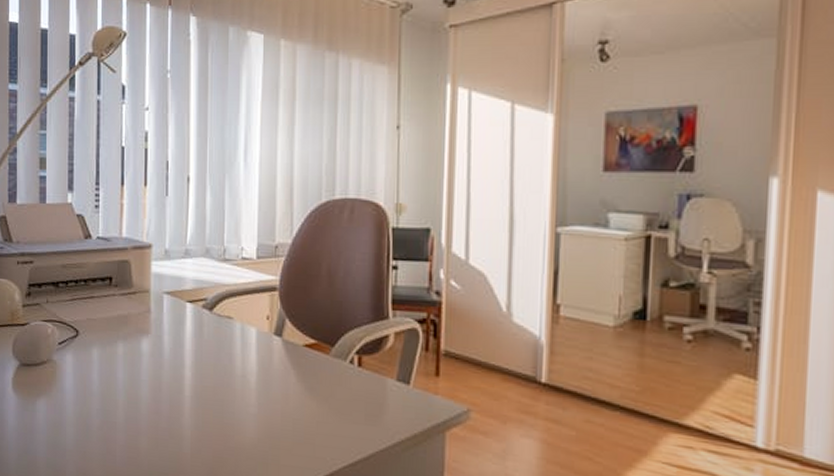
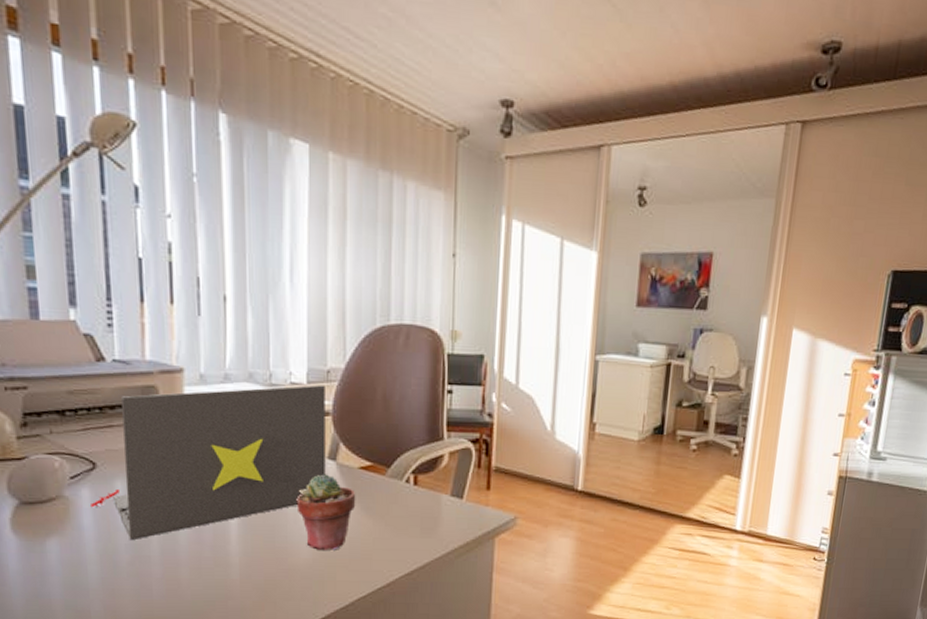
laptop: none [72,260,273,406] -> present [91,384,326,541]
potted succulent: none [244,350,301,431] -> present [296,474,356,550]

